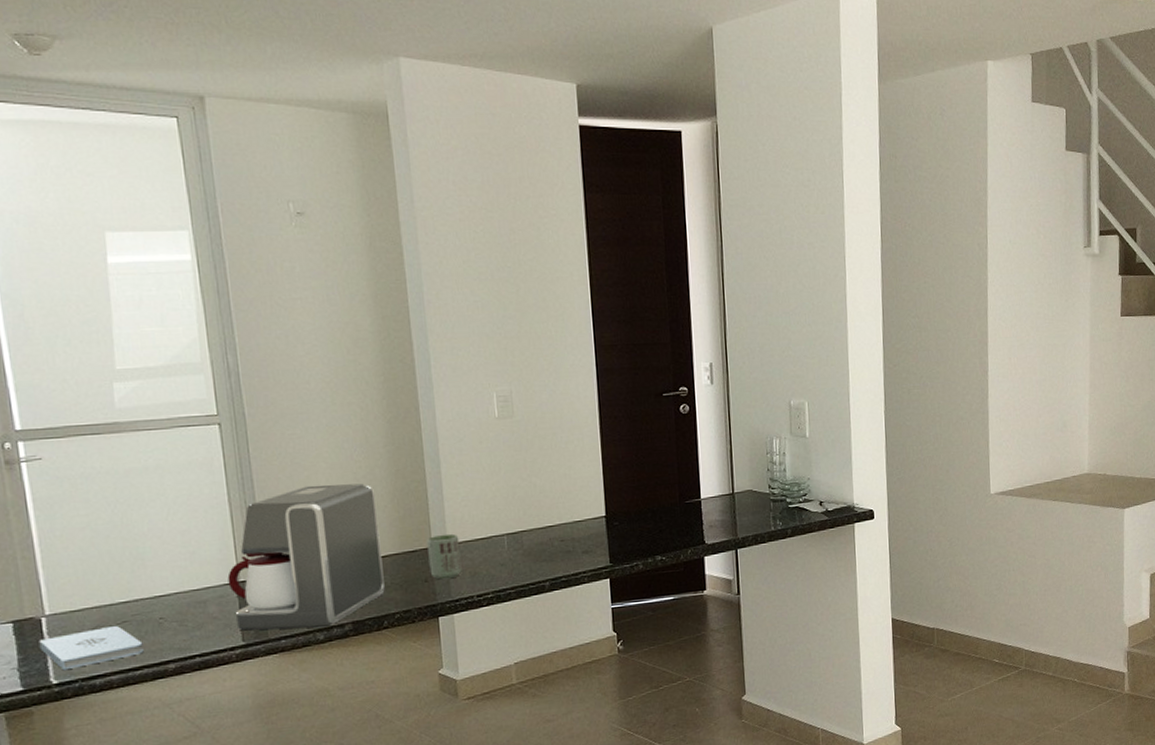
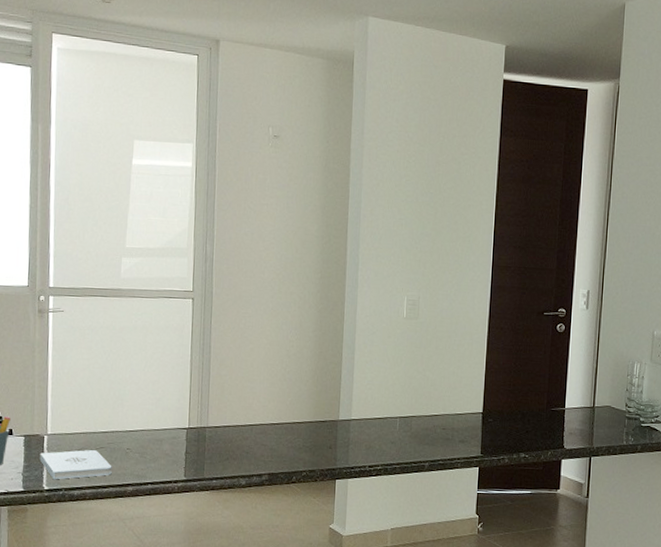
coffee maker: present [227,483,385,631] -> none [180,356,301,475]
cup: present [427,533,462,580] -> none [334,410,361,449]

